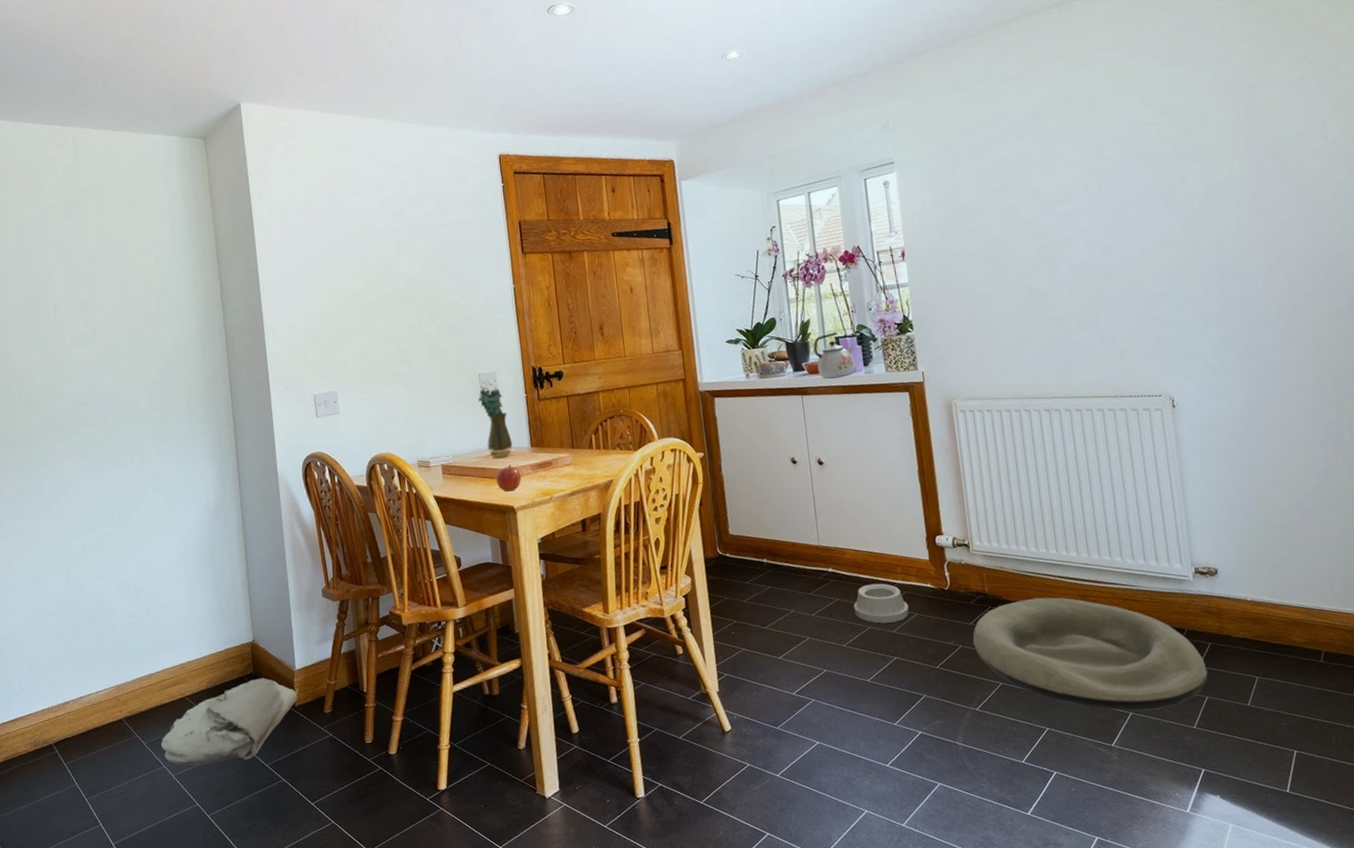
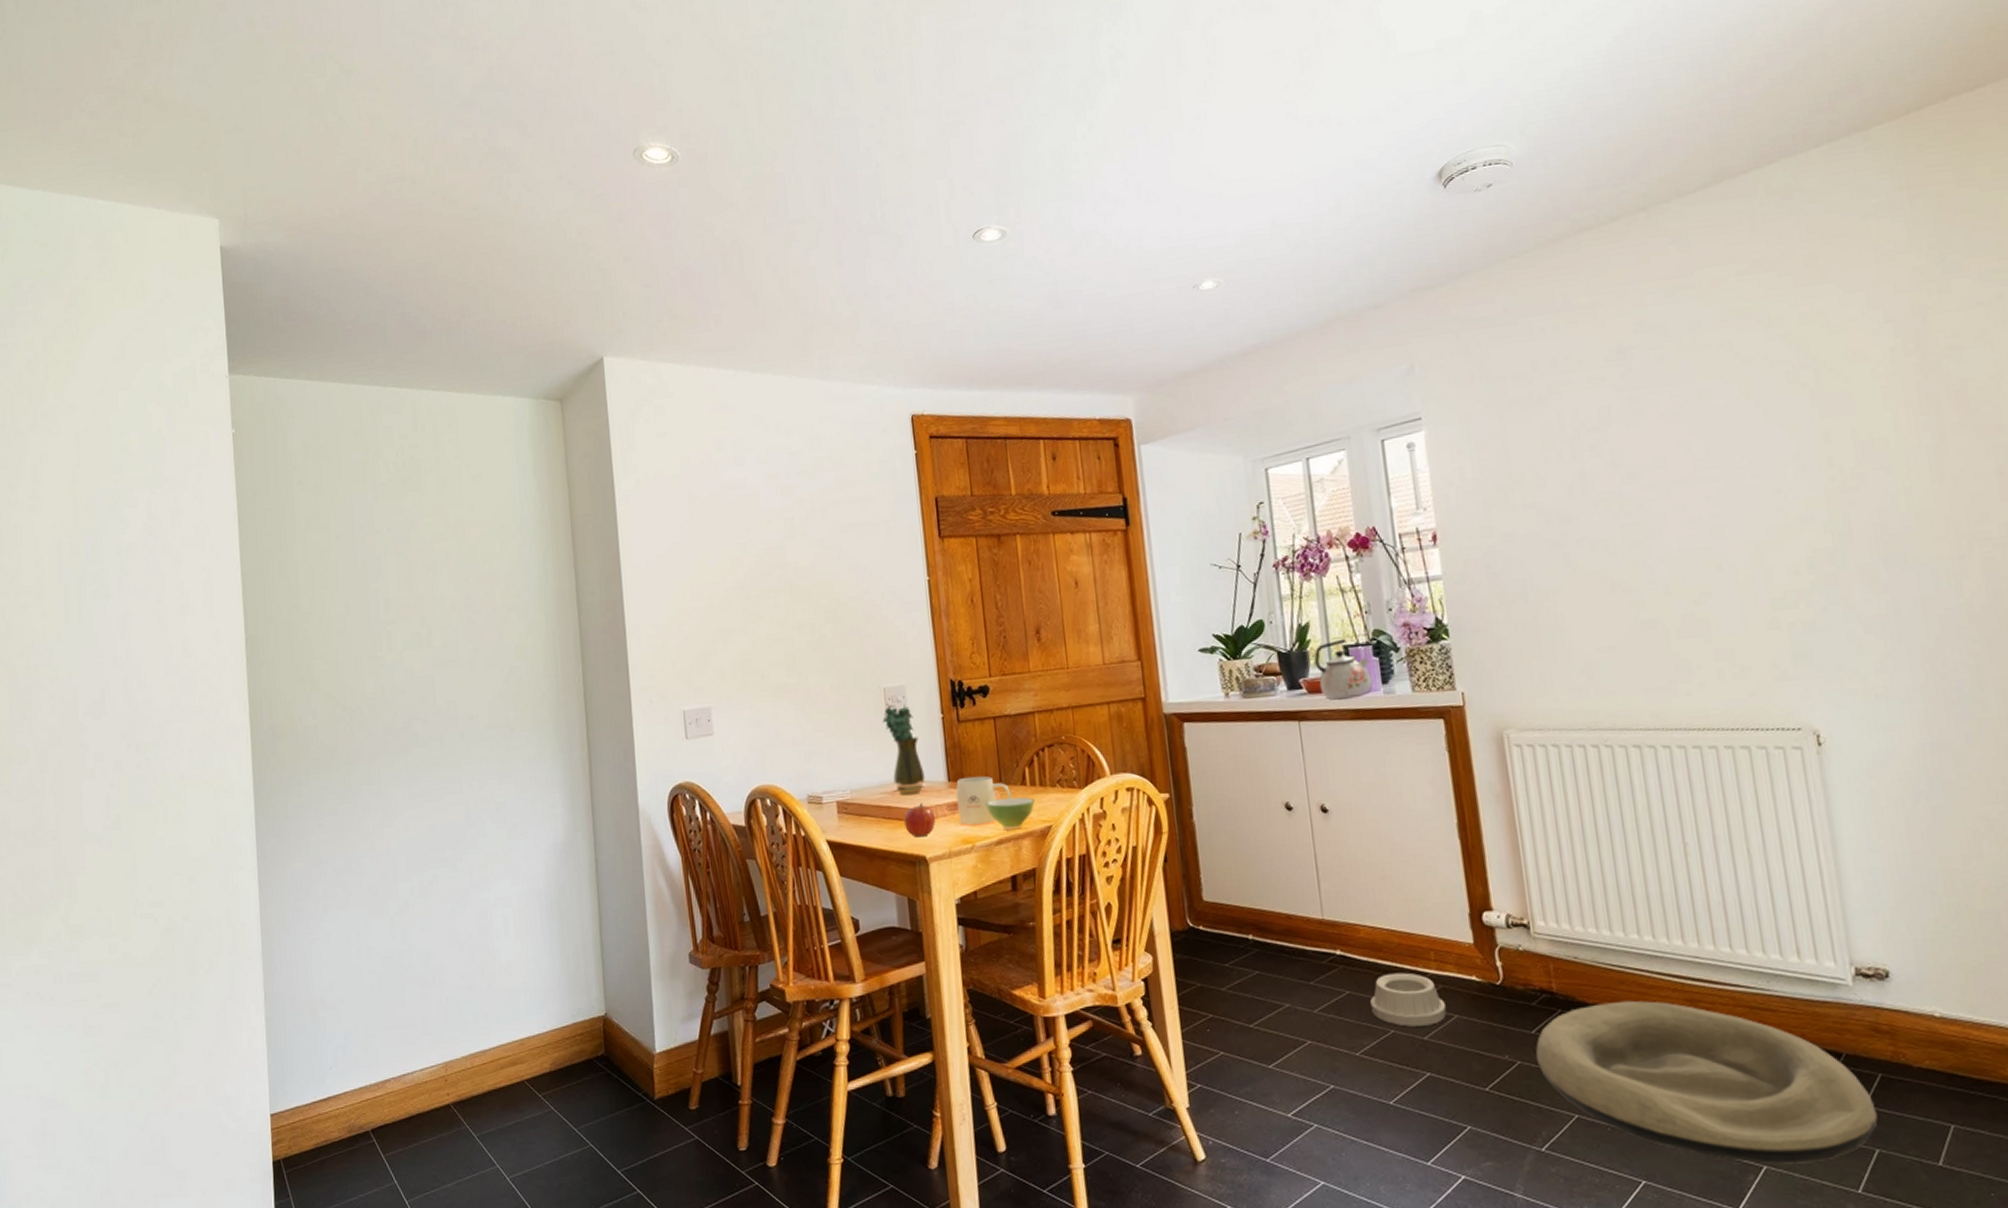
bag: present [161,678,298,766] -> none [495,1061,659,1167]
mug: none [537,442,582,482] -> present [956,776,1012,826]
bowl: none [560,458,600,485] -> present [984,797,1035,831]

